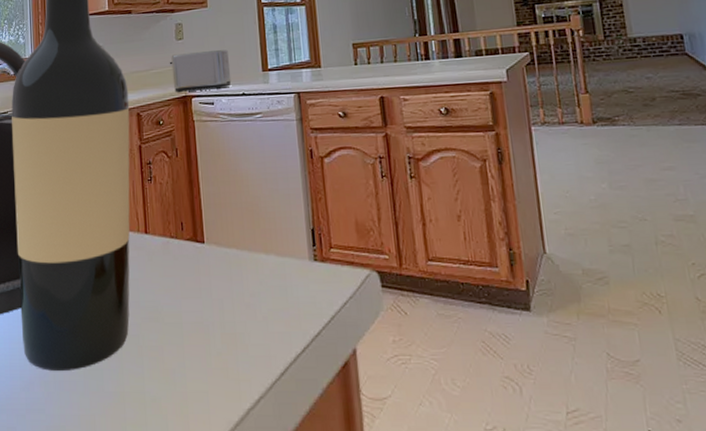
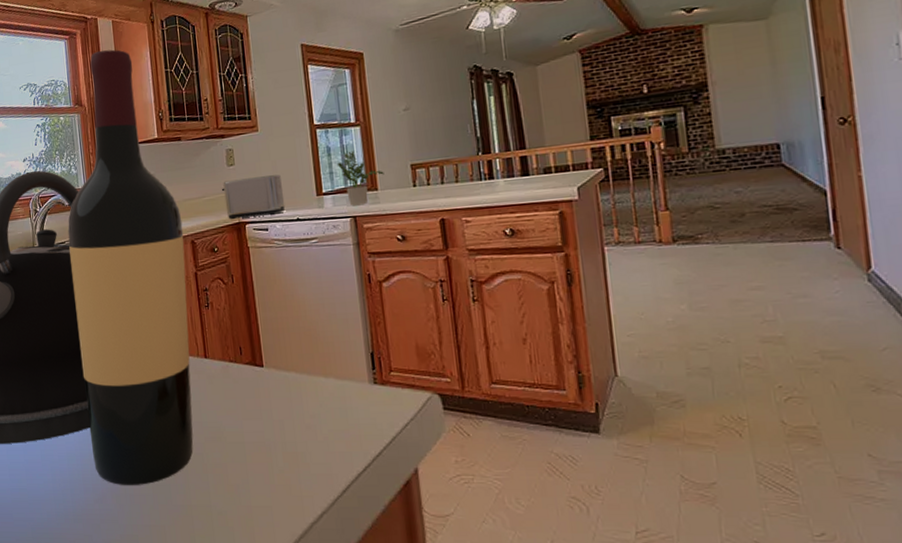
potted plant: none [283,28,327,83] -> present [338,150,384,206]

